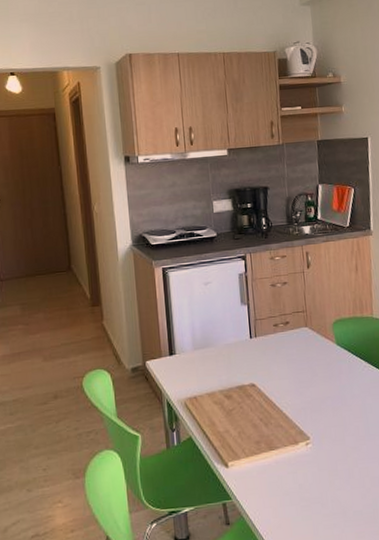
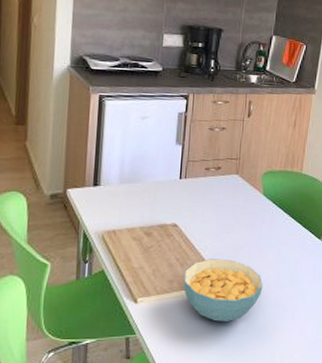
cereal bowl: none [269,414,353,480] -> present [183,259,263,322]

